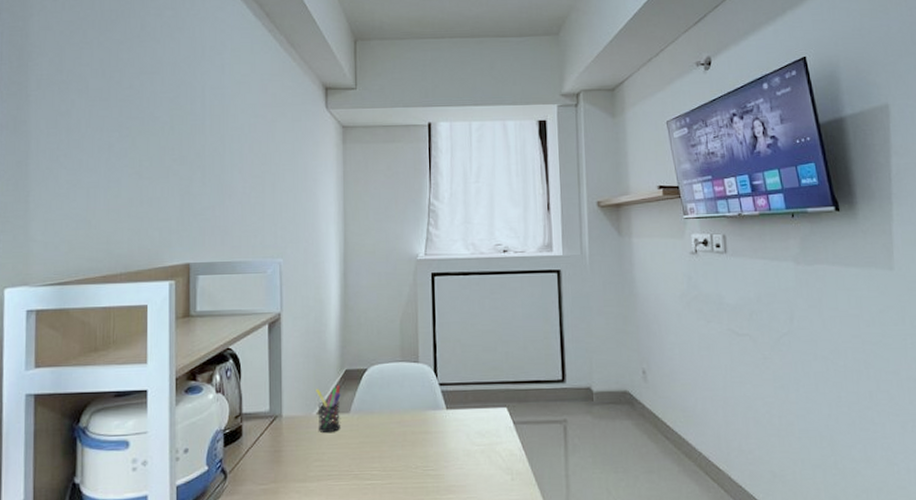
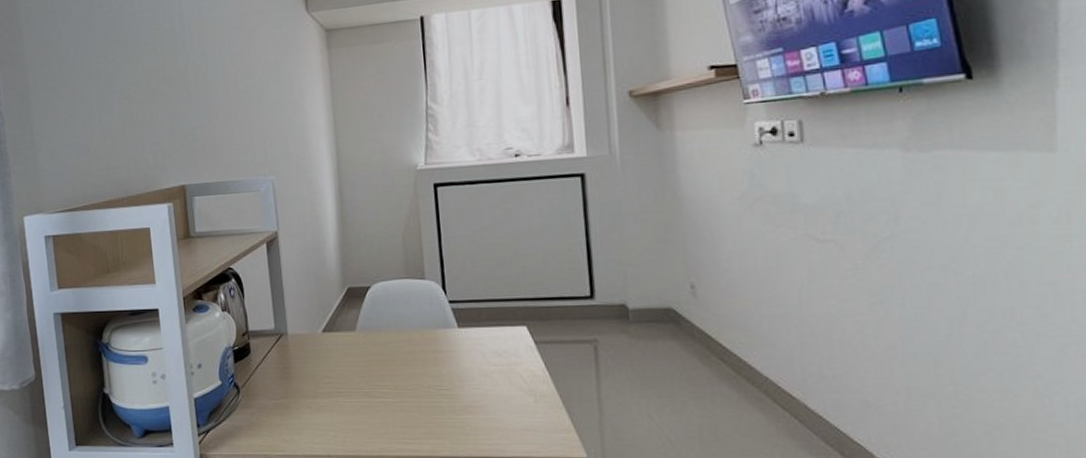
pen holder: present [316,386,341,434] -> none [319,304,347,351]

